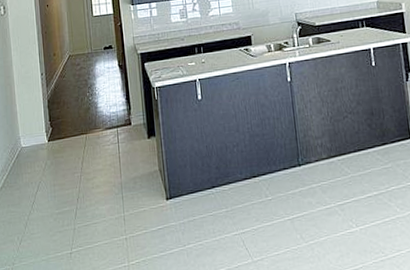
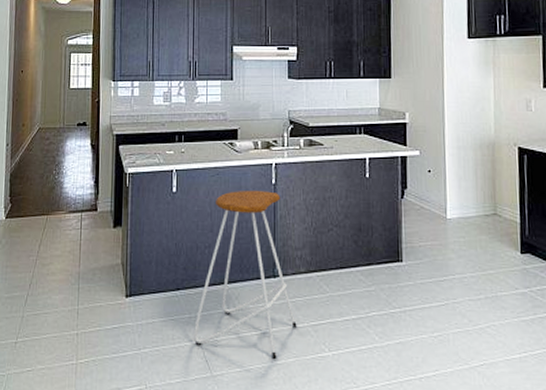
bar stool: none [231,88,325,239] -> present [193,191,297,359]

